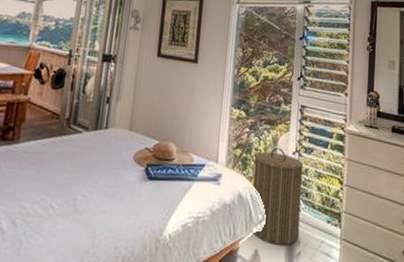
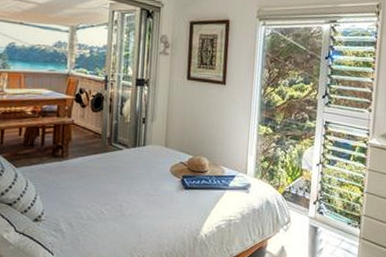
laundry hamper: present [251,148,308,245] -> none [278,160,331,243]

